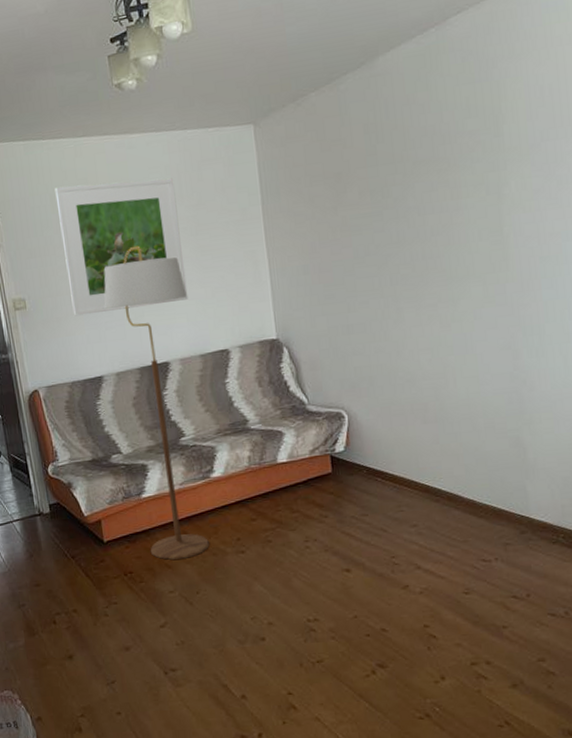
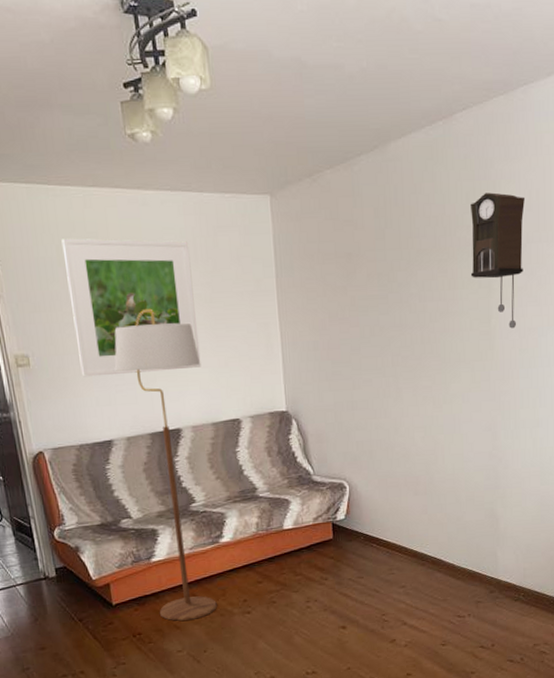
pendulum clock: none [472,92,539,236] -> present [470,192,526,329]

